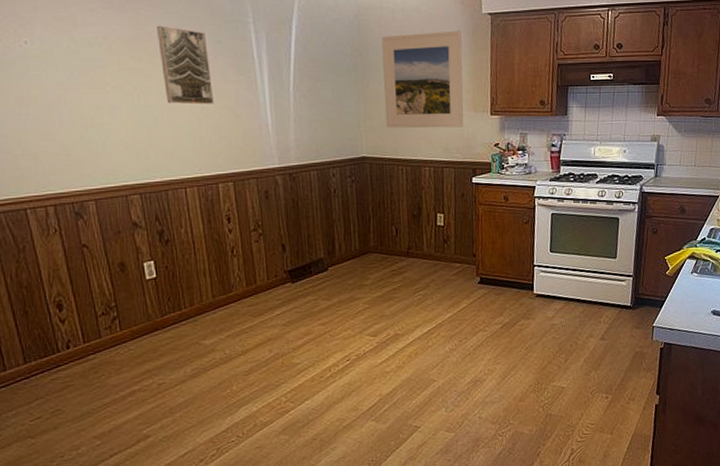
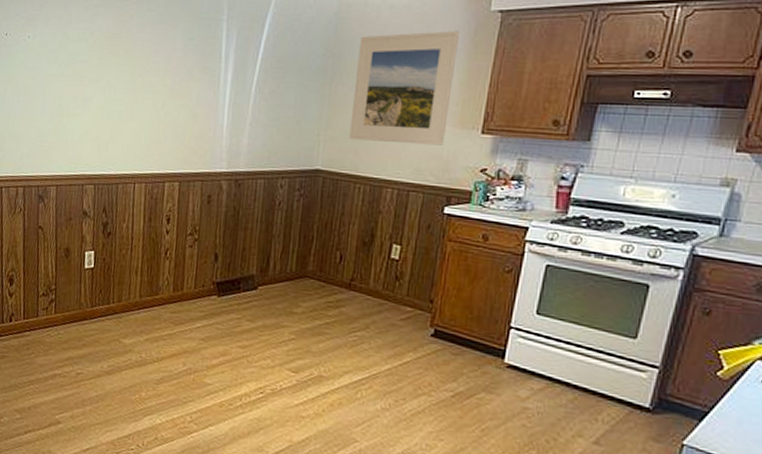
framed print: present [157,25,215,105] -> none [133,22,180,102]

